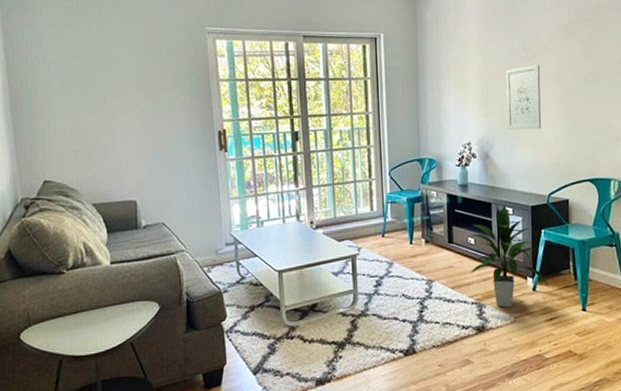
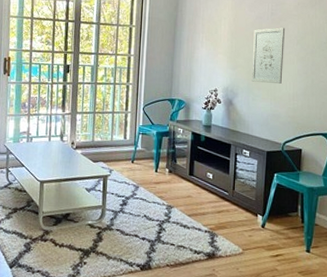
indoor plant: present [469,204,549,307] -> none [206,147,277,240]

